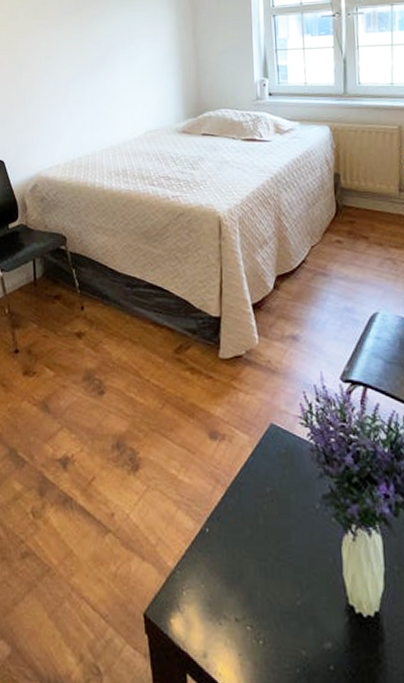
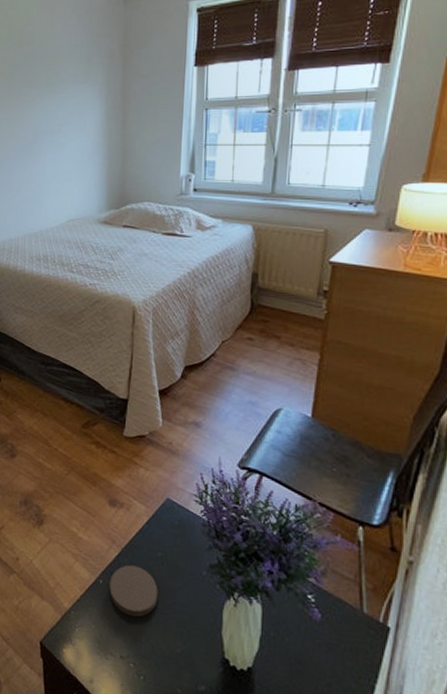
coaster: none [217,506,271,568] -> present [109,565,158,617]

